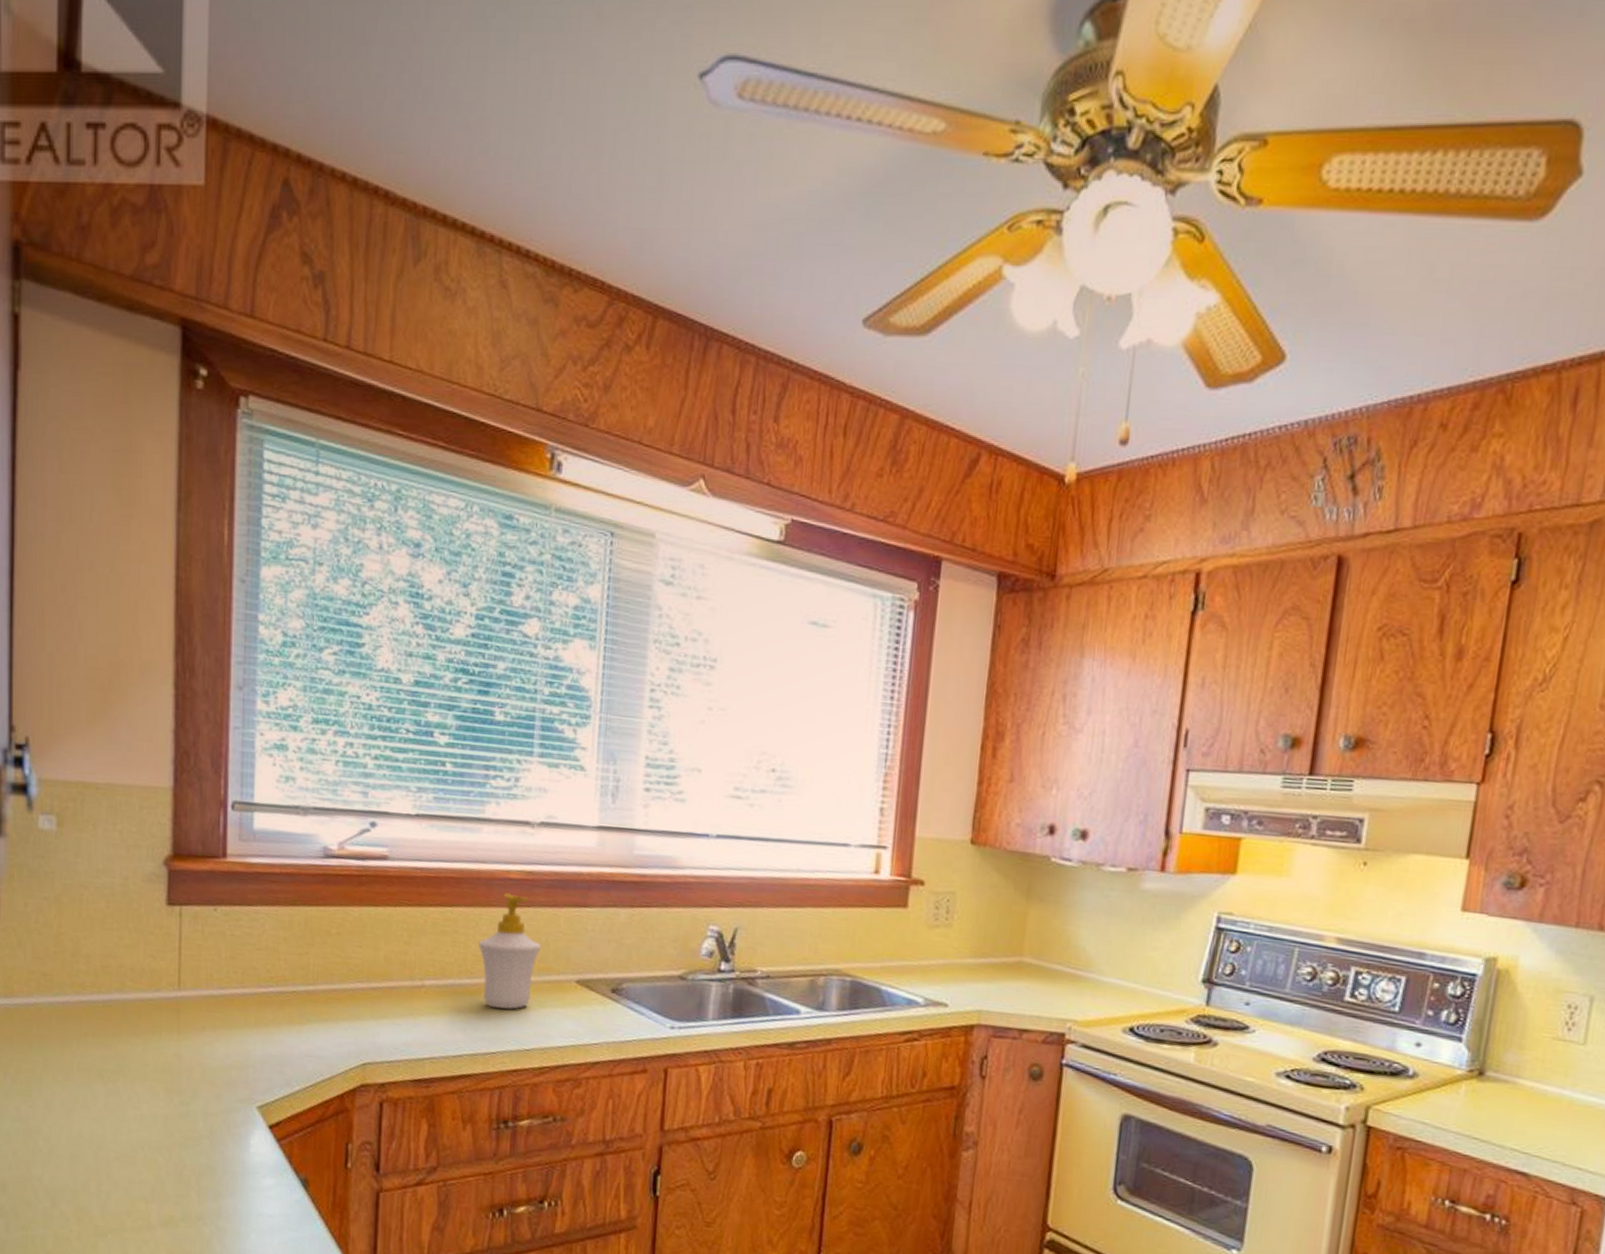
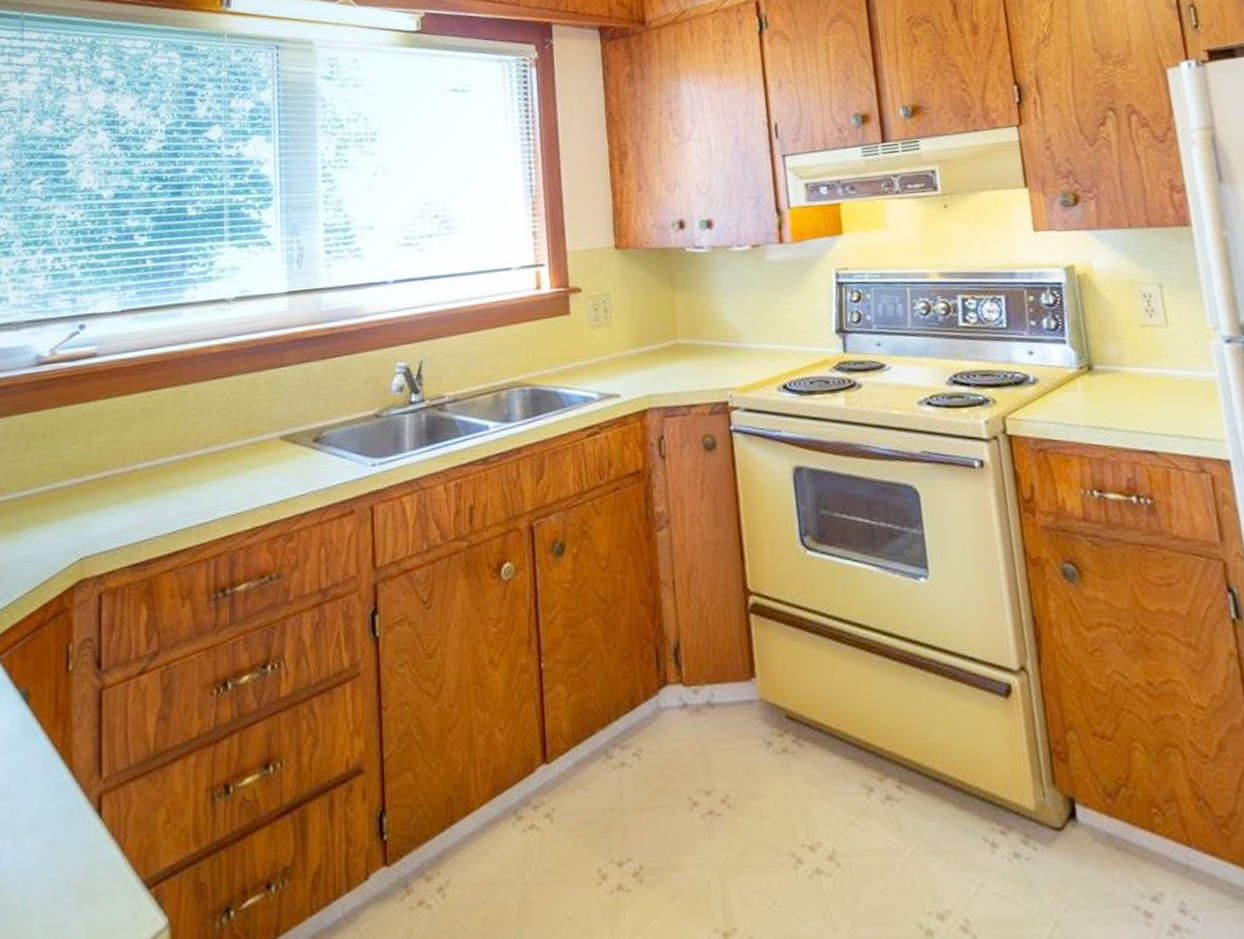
soap bottle: present [479,893,541,1010] -> none [186,367,244,478]

